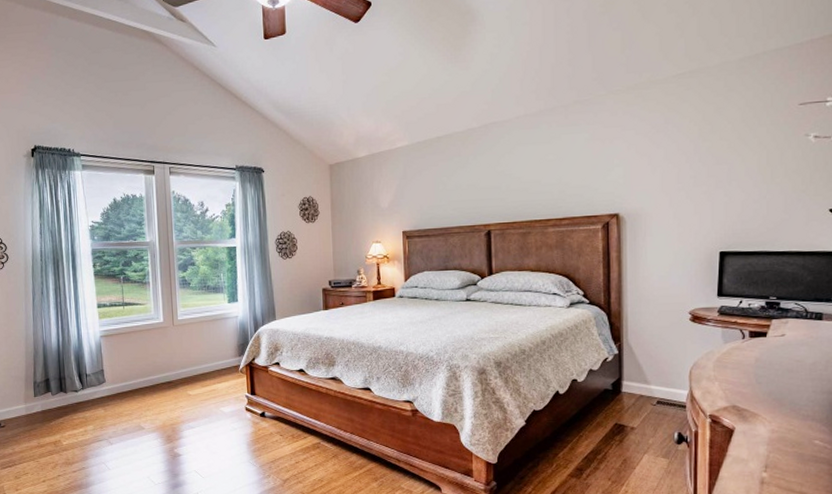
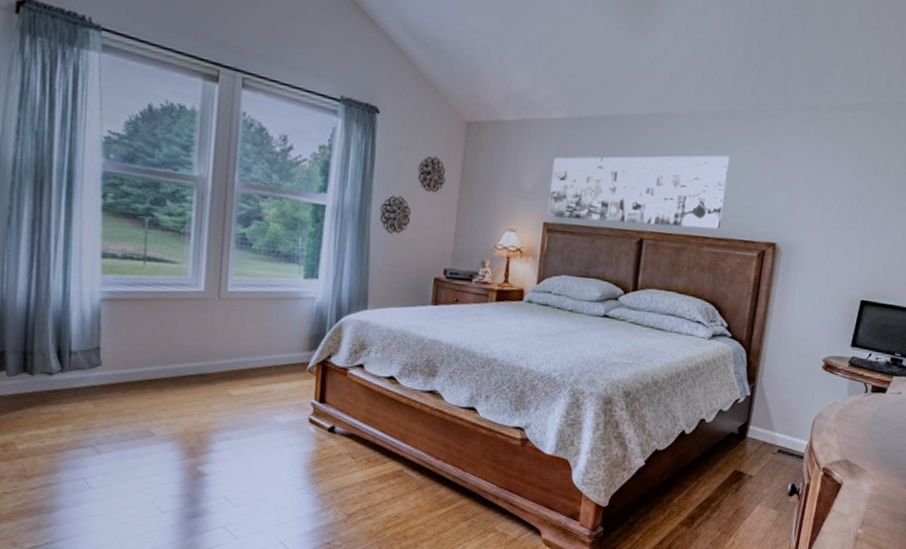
wall art: none [403,147,561,226] -> present [547,155,730,230]

